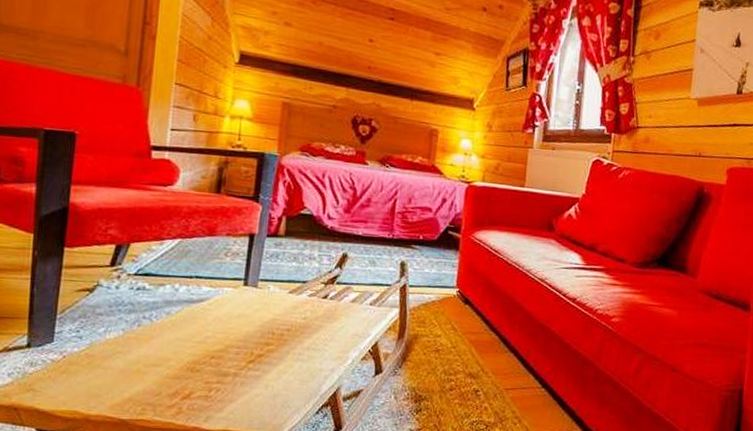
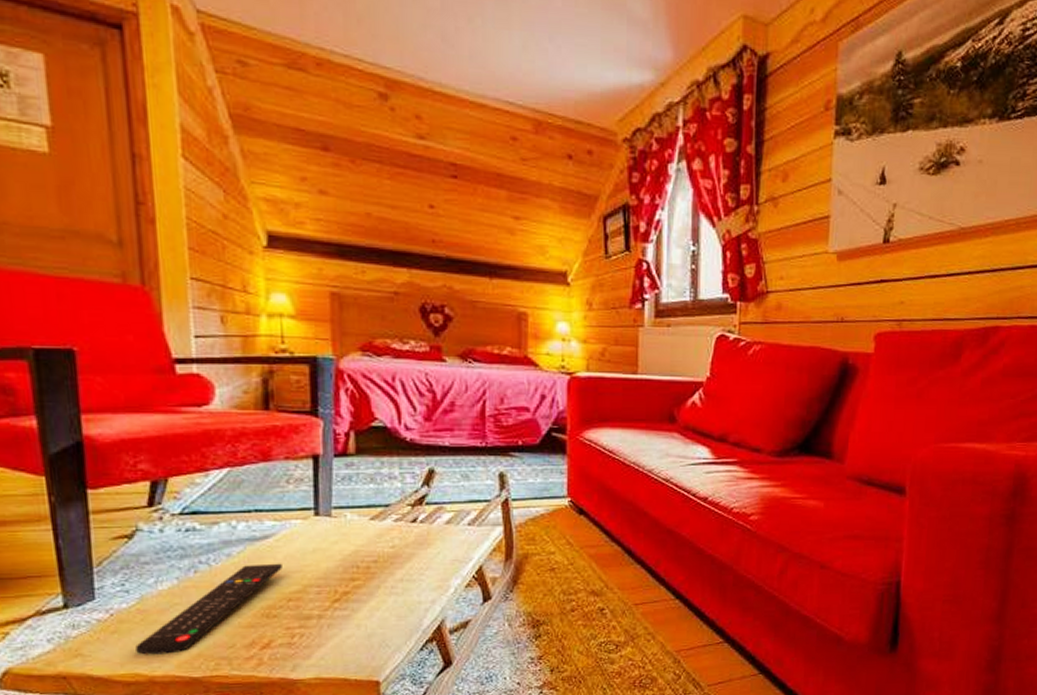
remote control: none [78,323,211,397] -> present [135,563,282,655]

